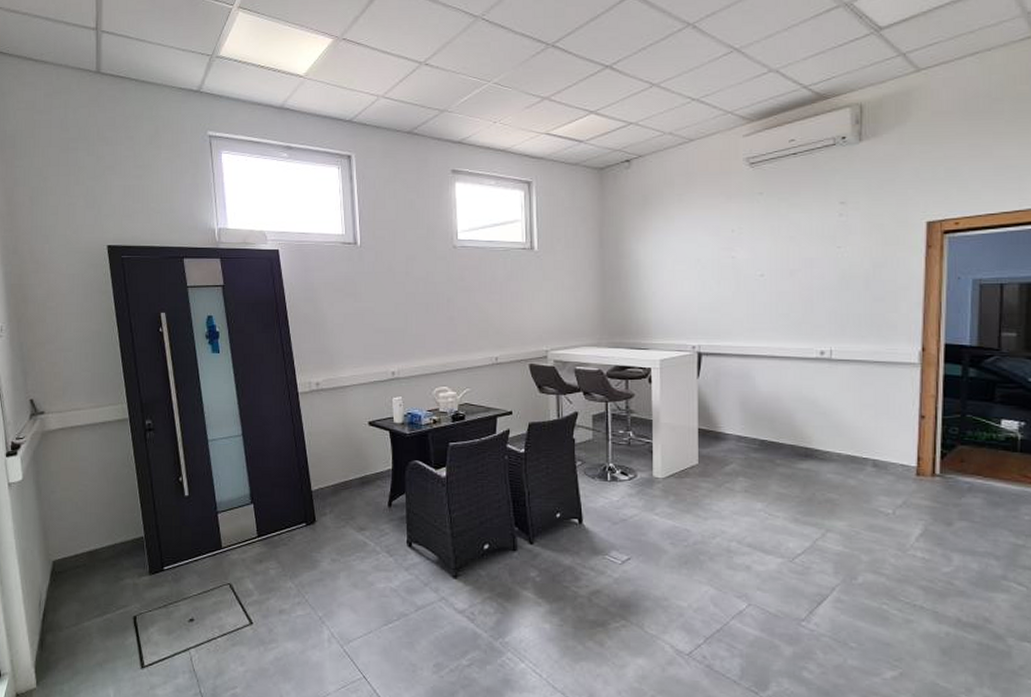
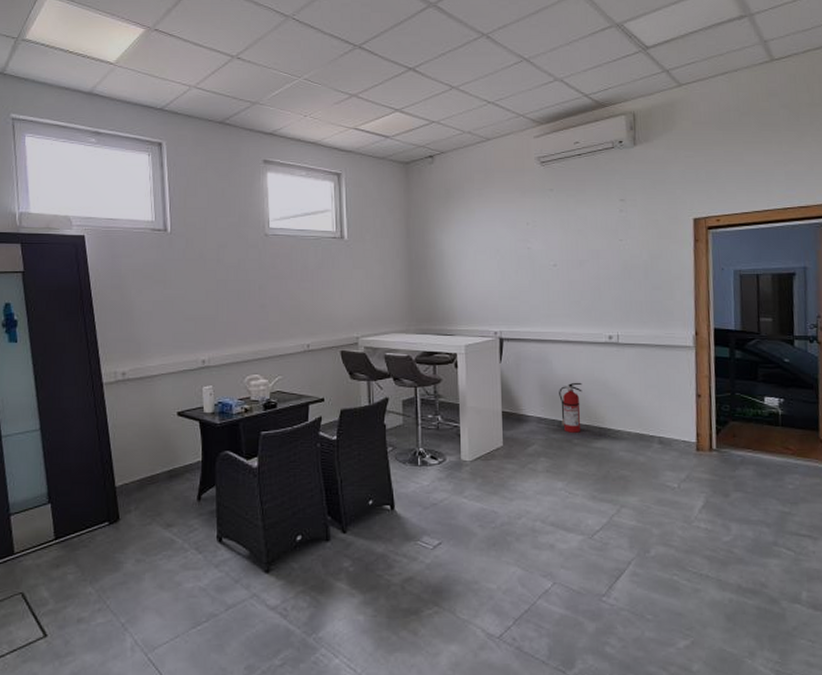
fire extinguisher: none [762,399,788,453] -> present [559,382,582,433]

